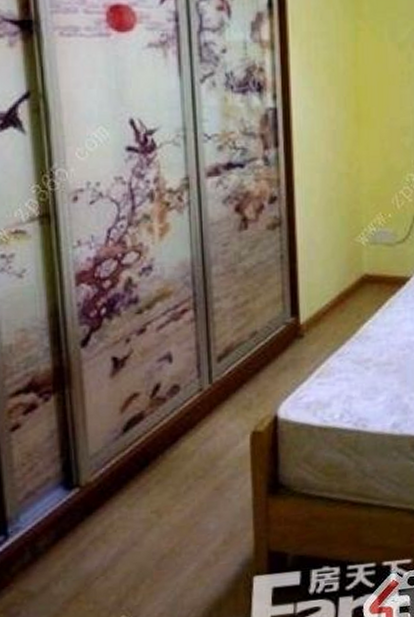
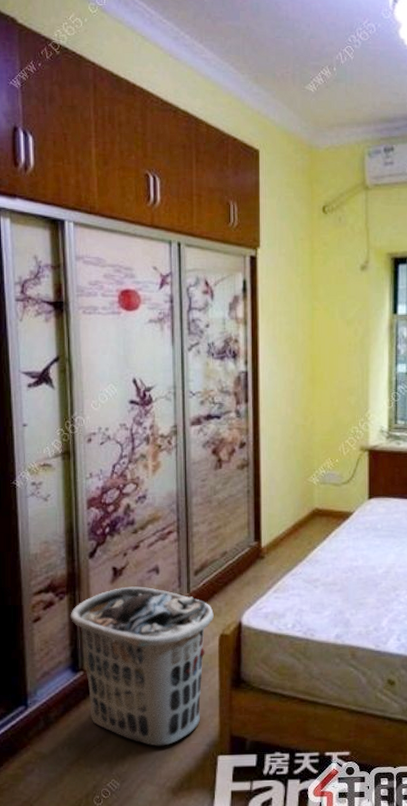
clothes hamper: none [59,379,243,572] -> present [70,586,214,746]

